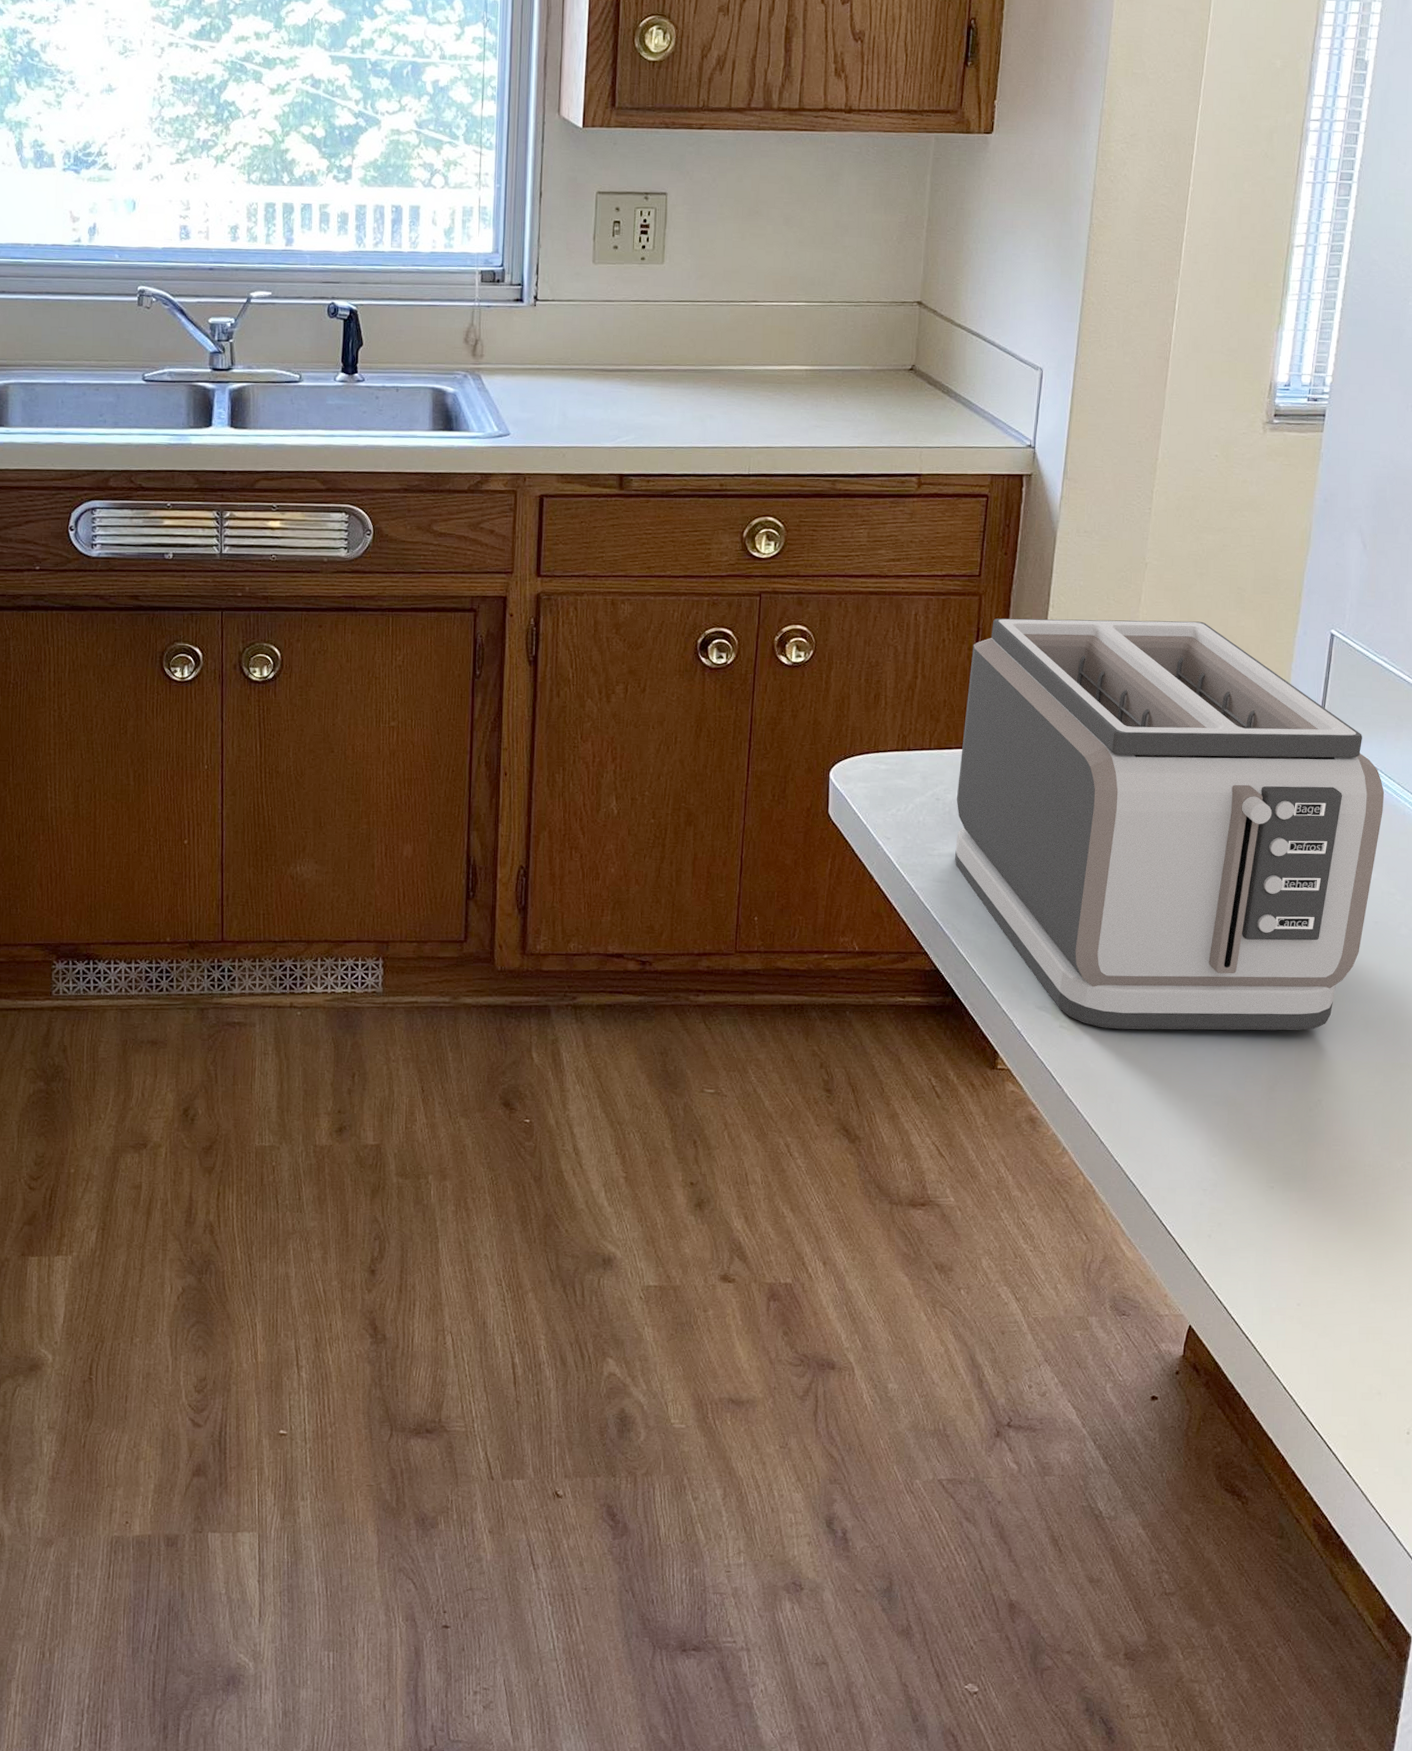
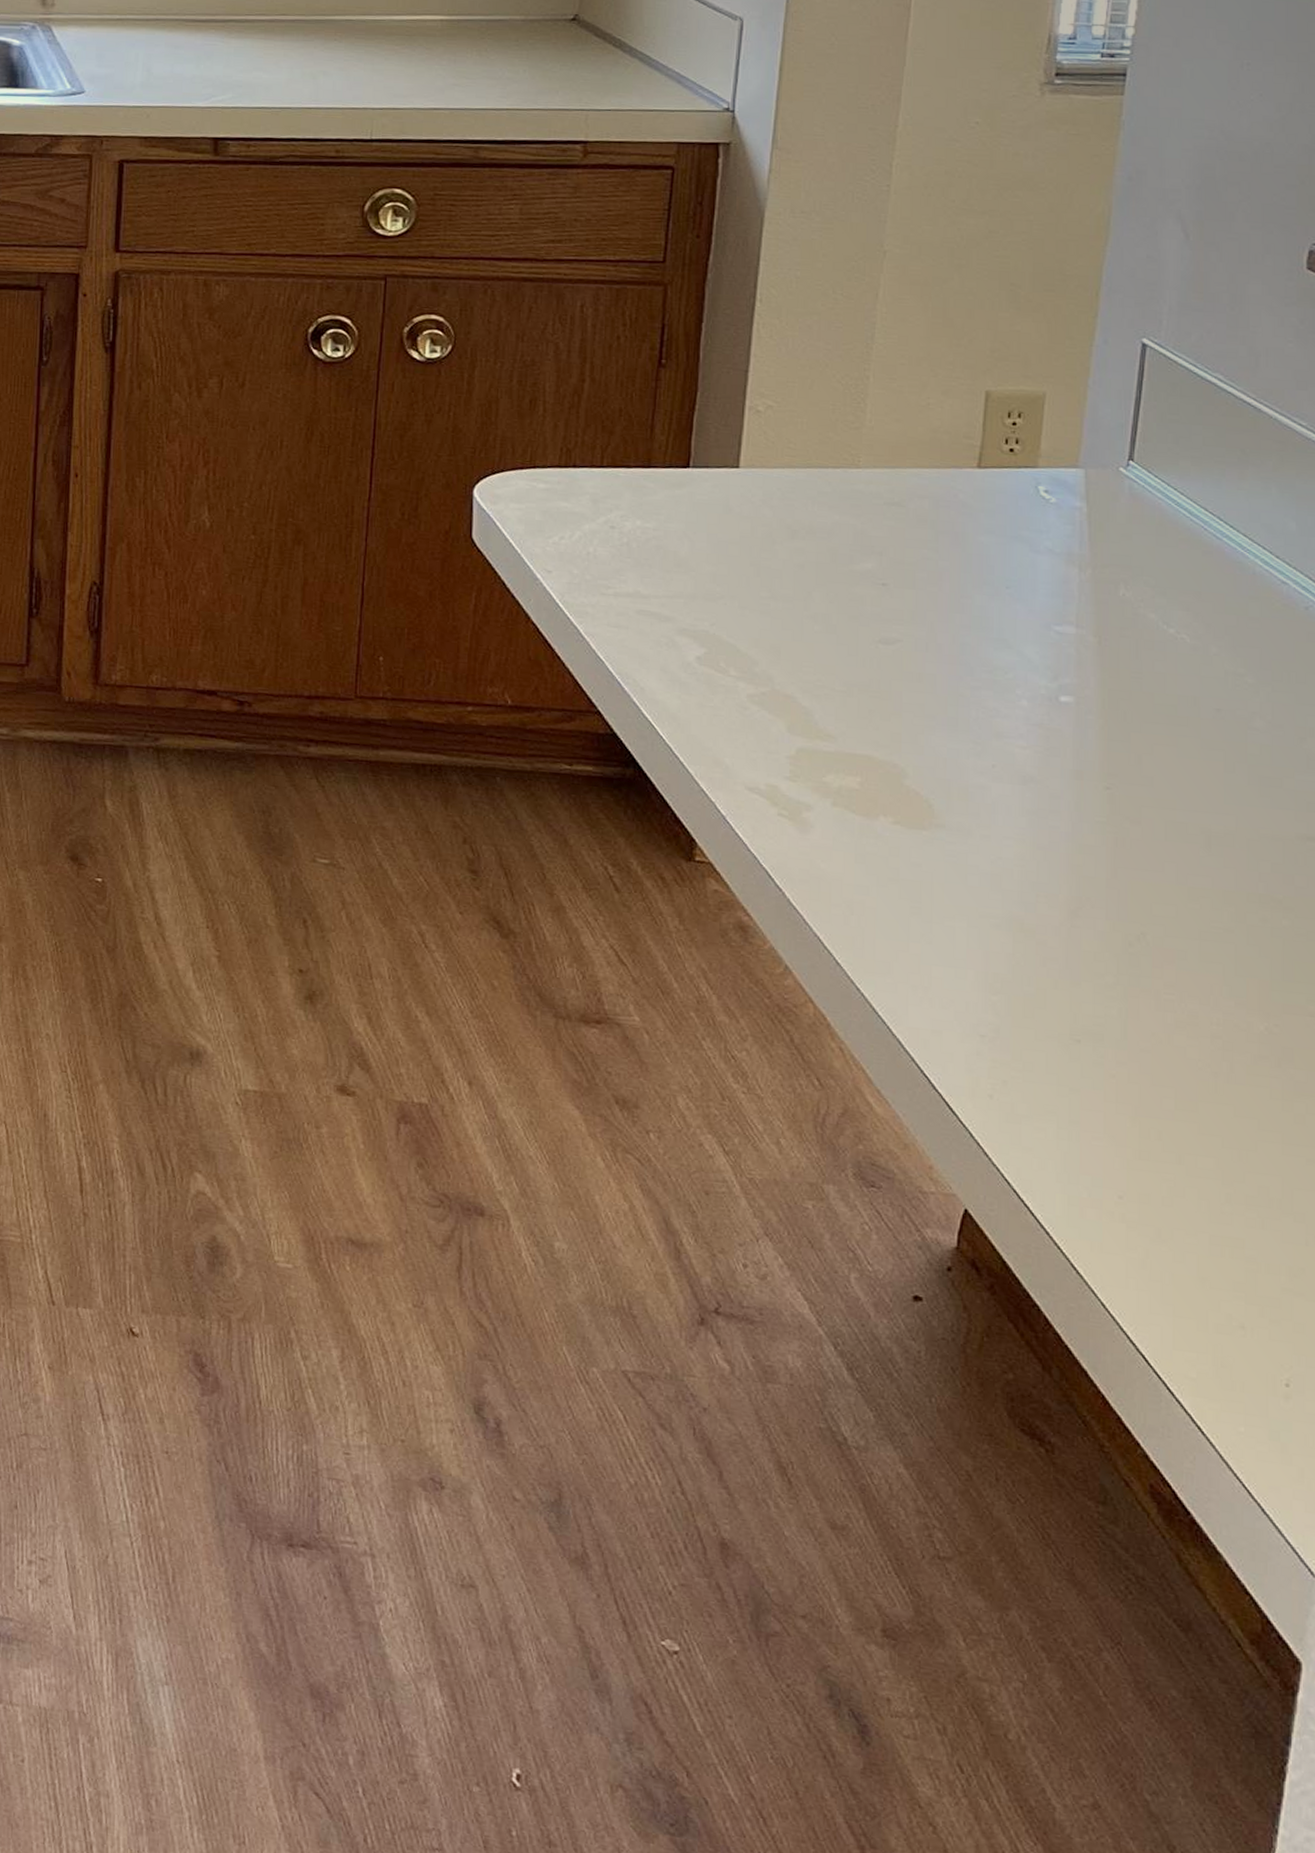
toaster: present [955,618,1385,1031] -> none [636,313,1225,842]

